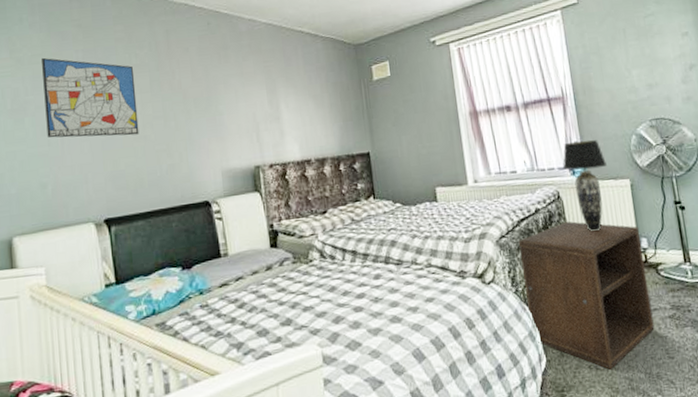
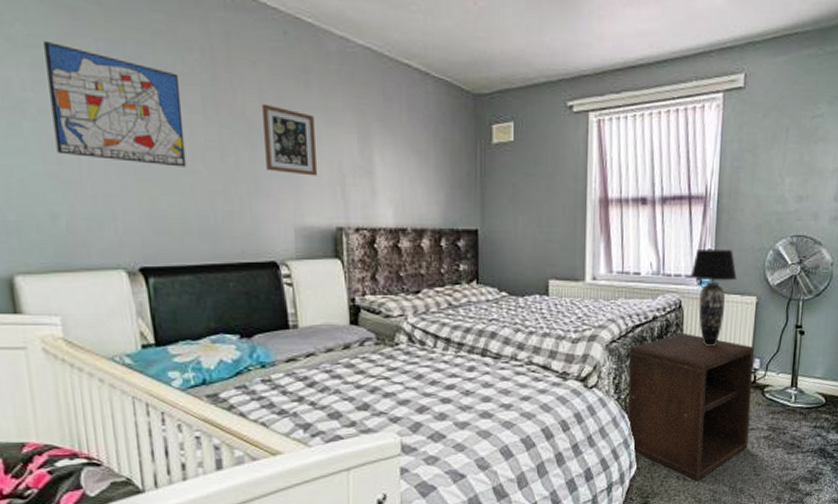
picture frame: none [193,77,238,129] -> present [261,103,318,176]

